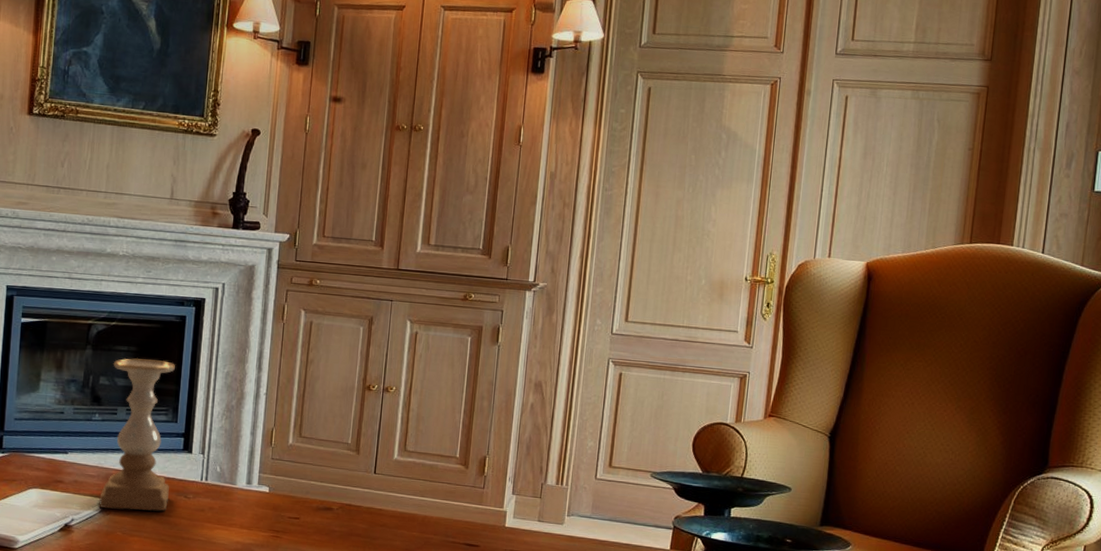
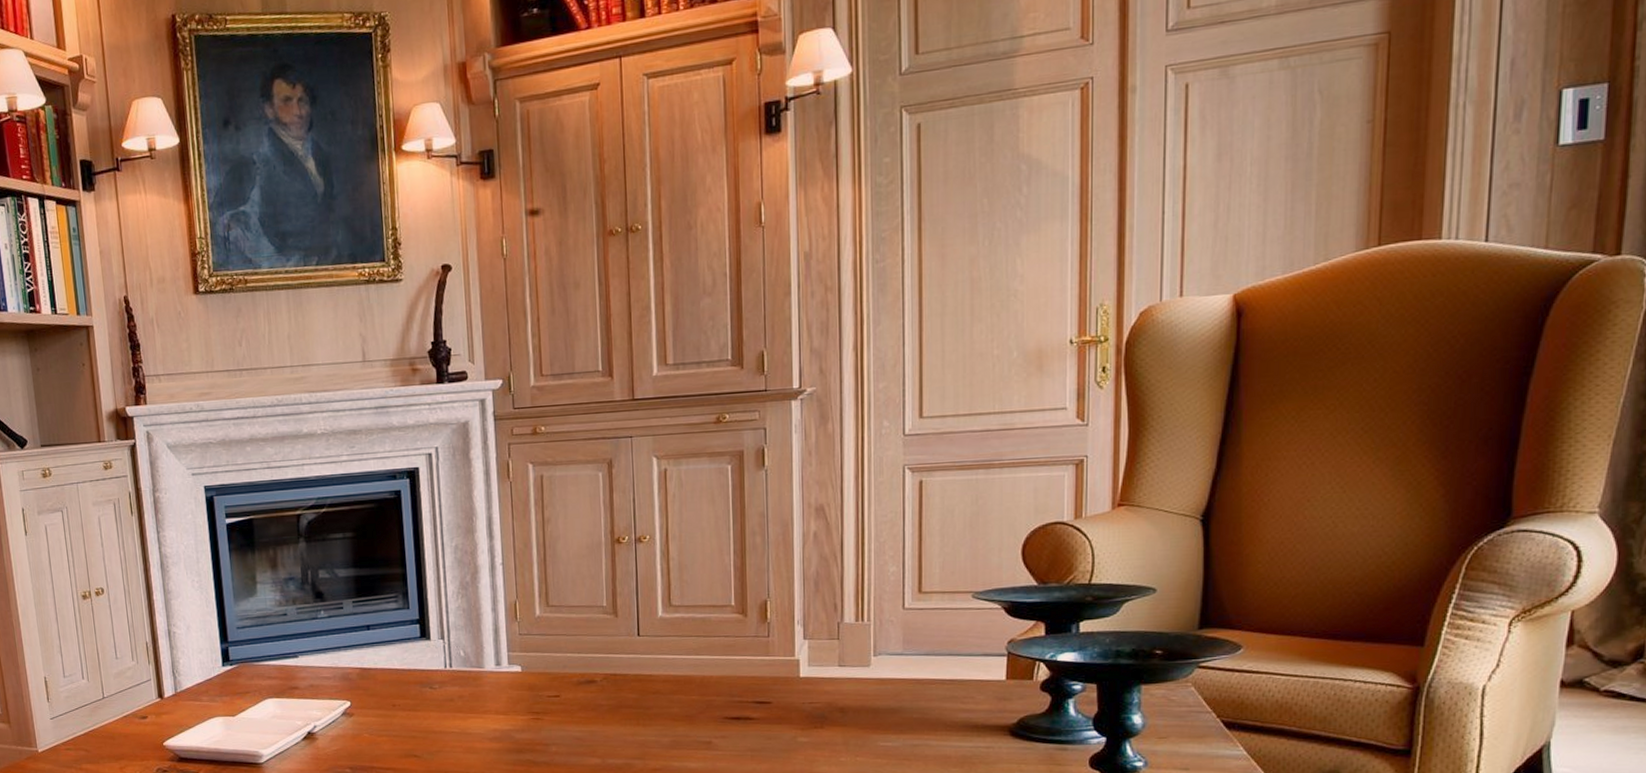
candle holder: present [99,358,175,511] -> none [330,543,413,710]

